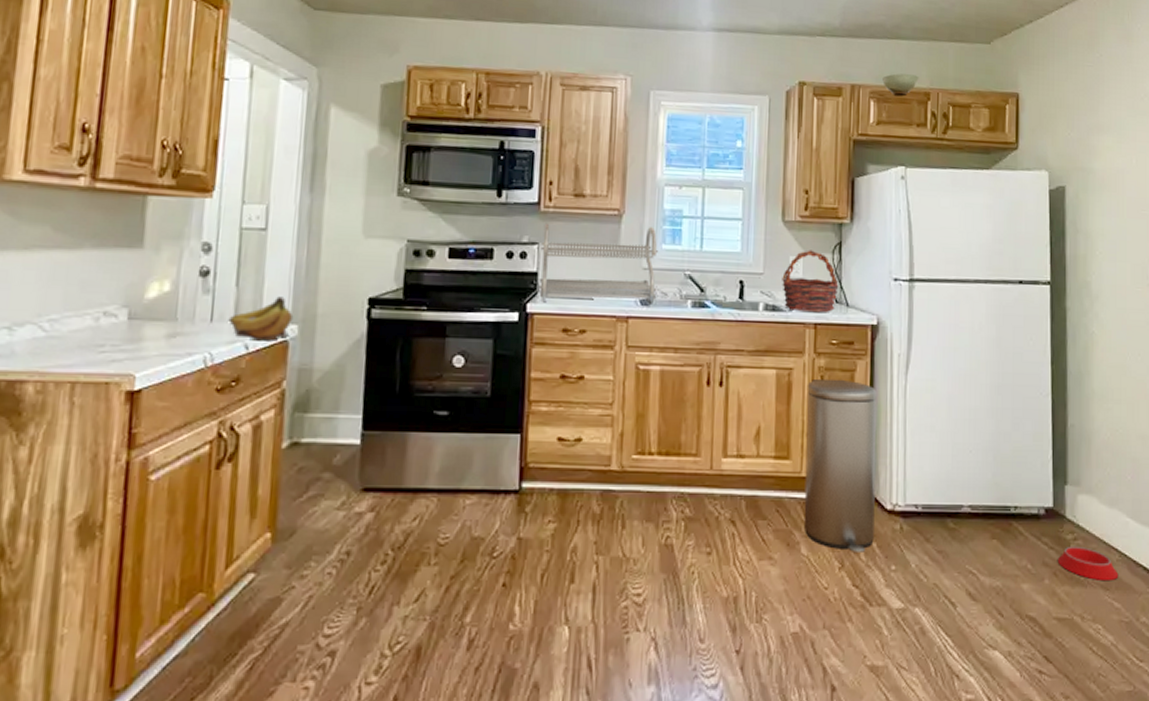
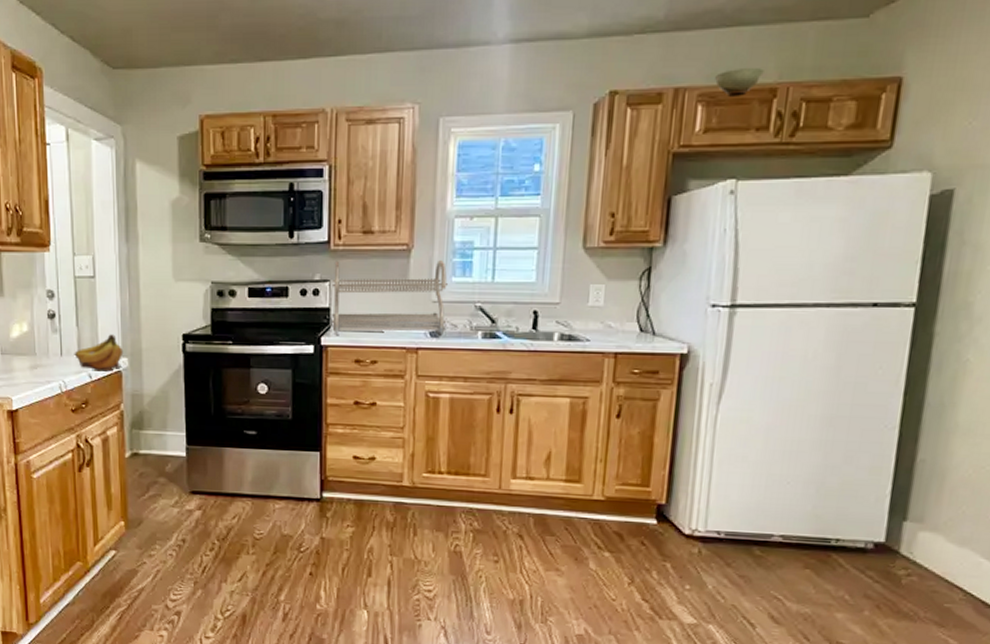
basket: present [782,250,839,313] -> none [580,277,645,342]
pedal bin: present [803,378,877,552] -> none [593,407,682,571]
pet bowl: present [1057,546,1119,582] -> none [882,581,960,619]

